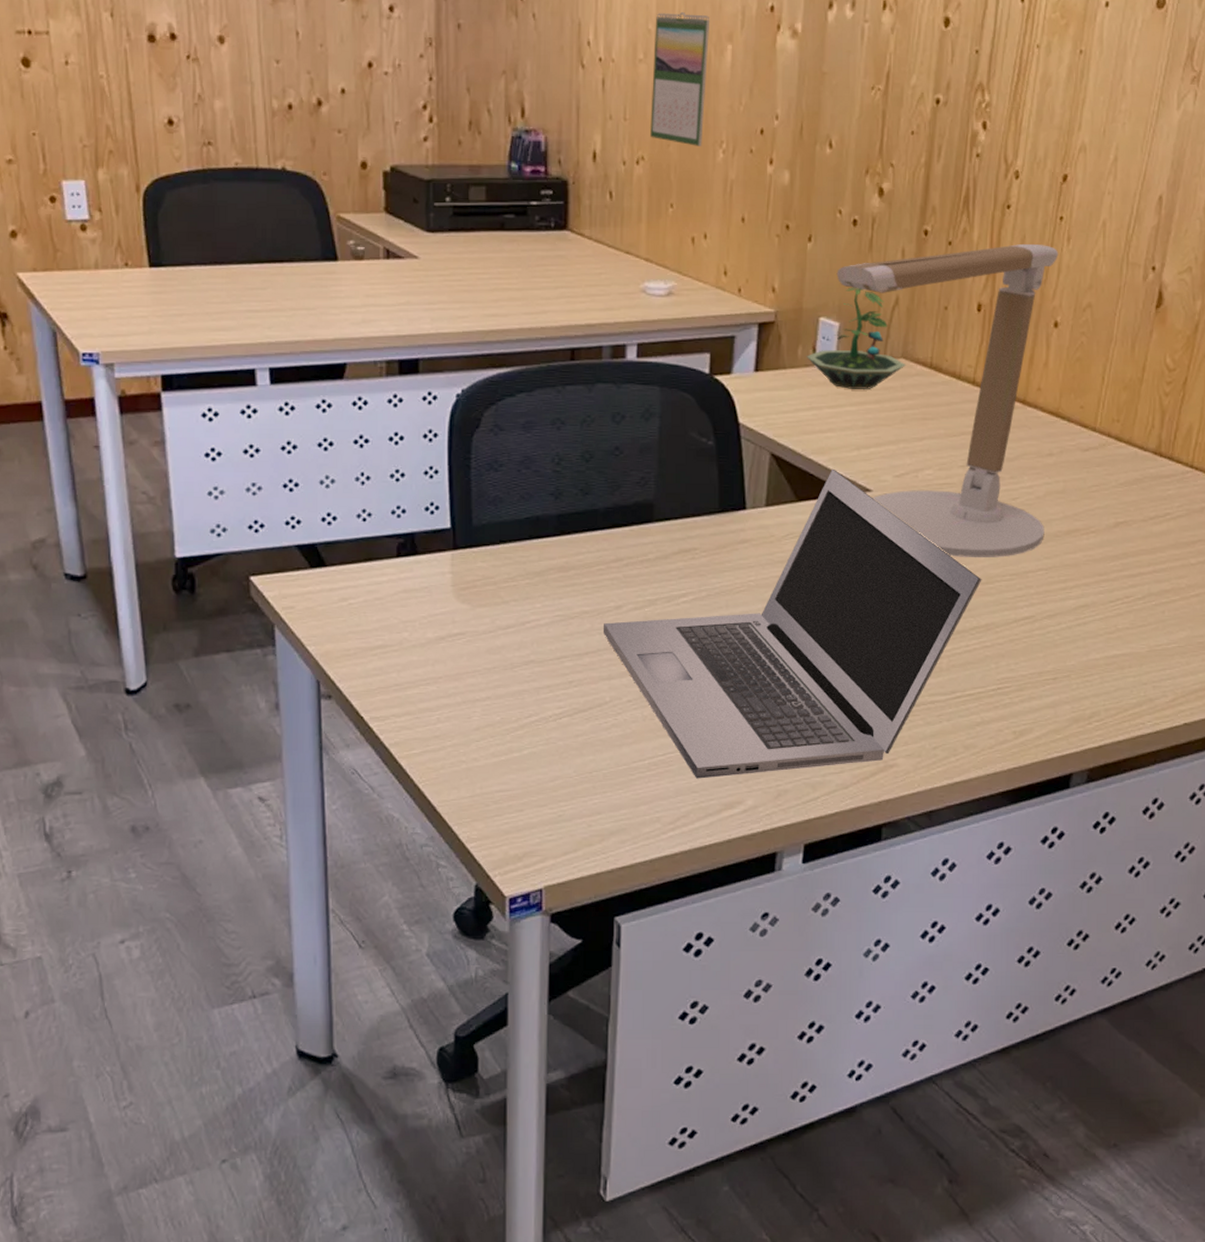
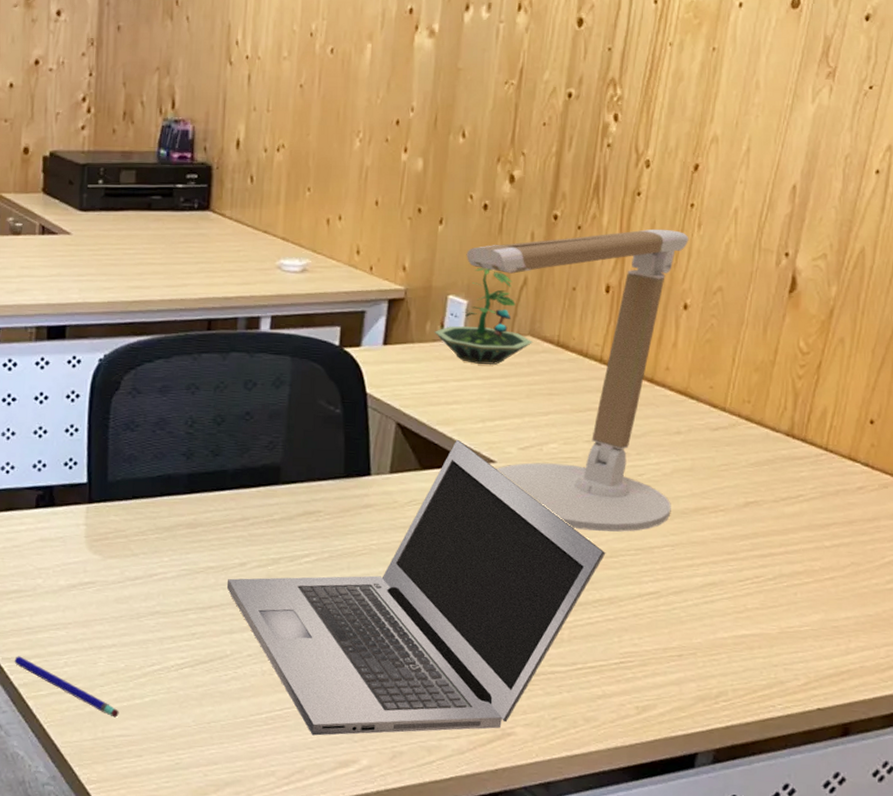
pen: none [383,714,497,773] -> present [14,656,119,718]
calendar: present [650,12,710,146] -> none [291,15,352,136]

